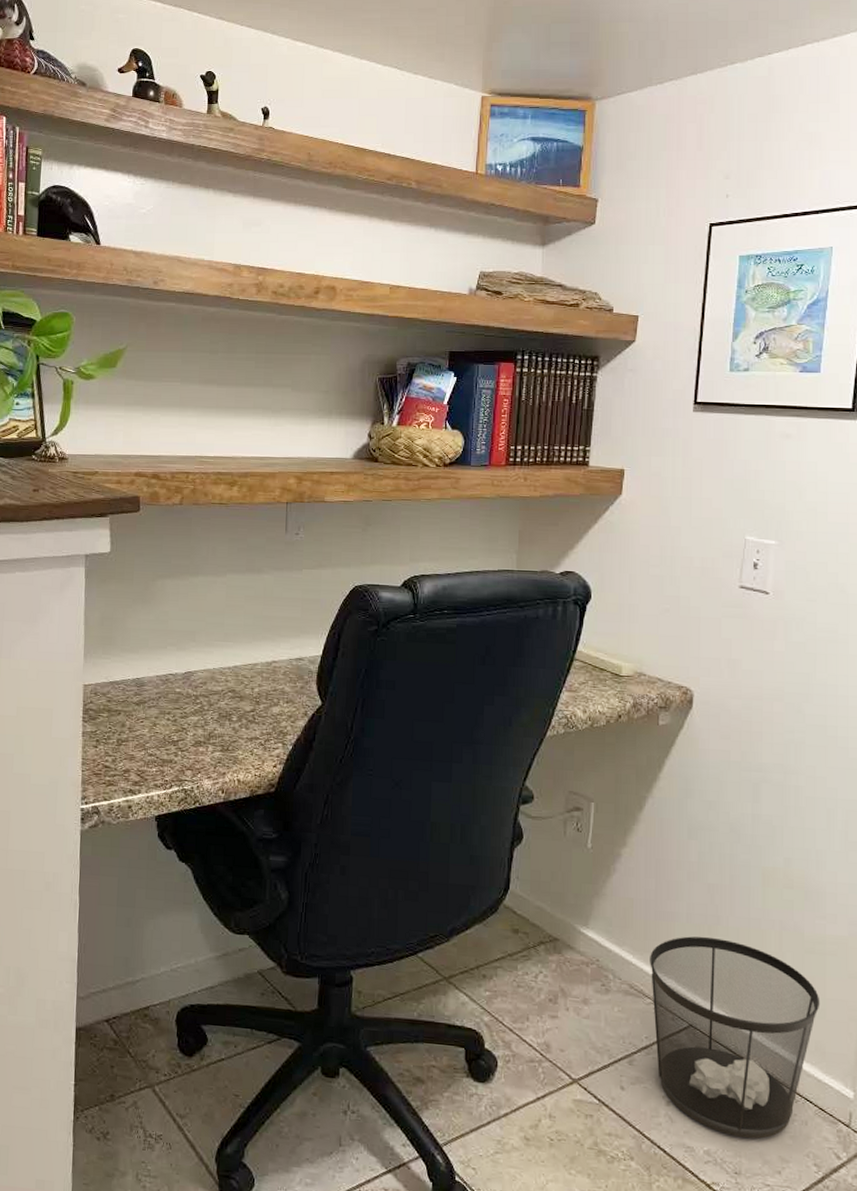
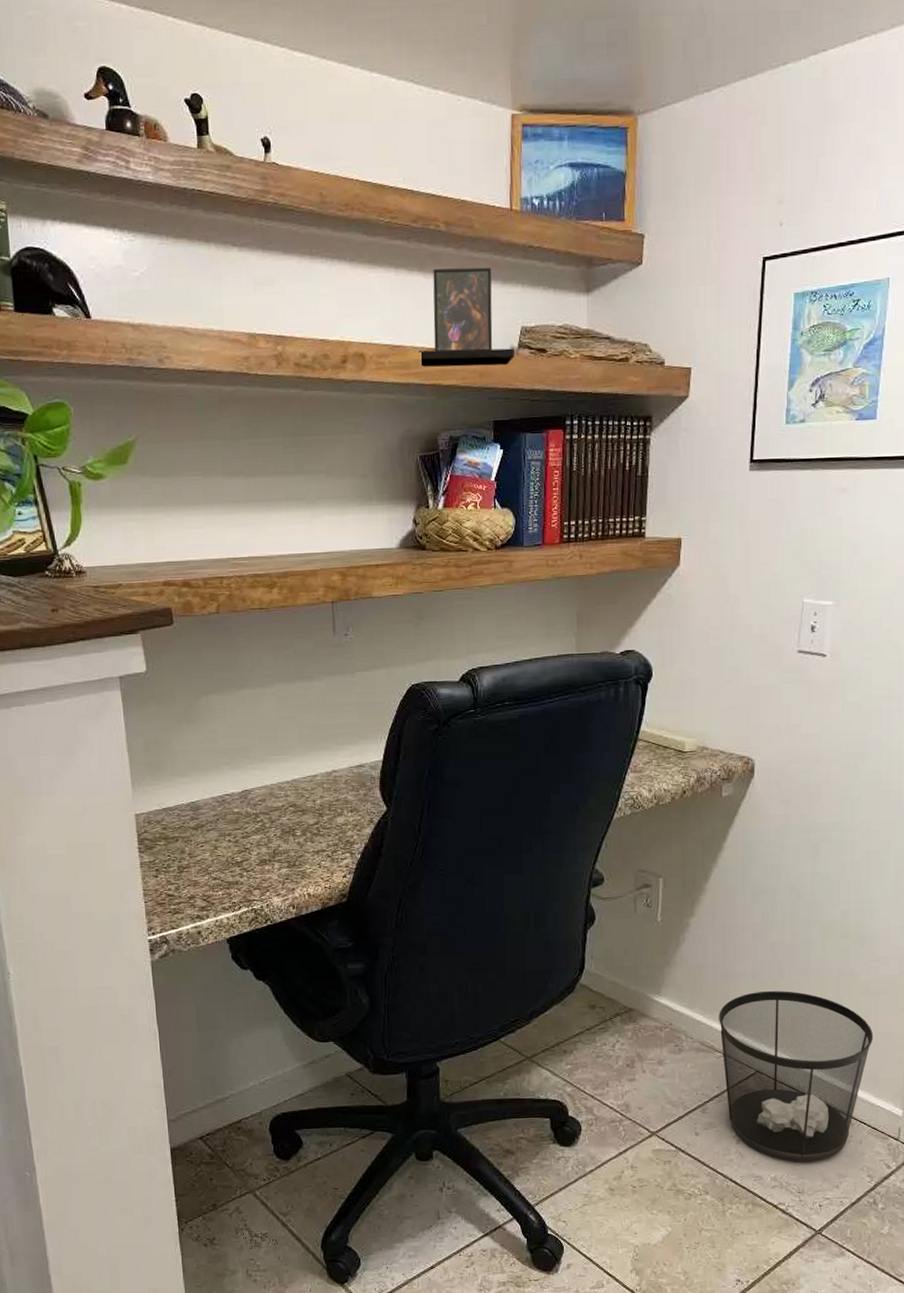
photo frame: none [385,219,472,303] -> present [419,267,514,367]

